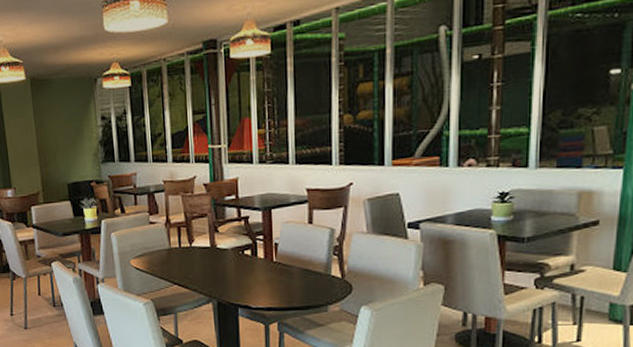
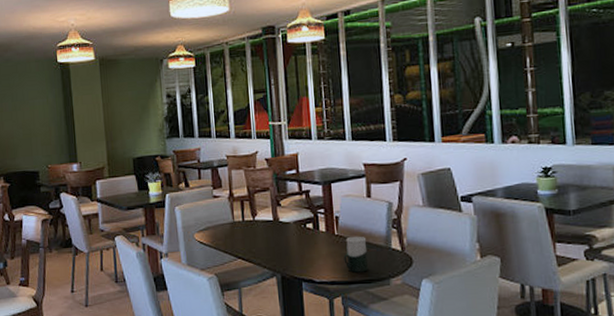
cup: none [281,263,307,299] -> present [344,236,369,273]

